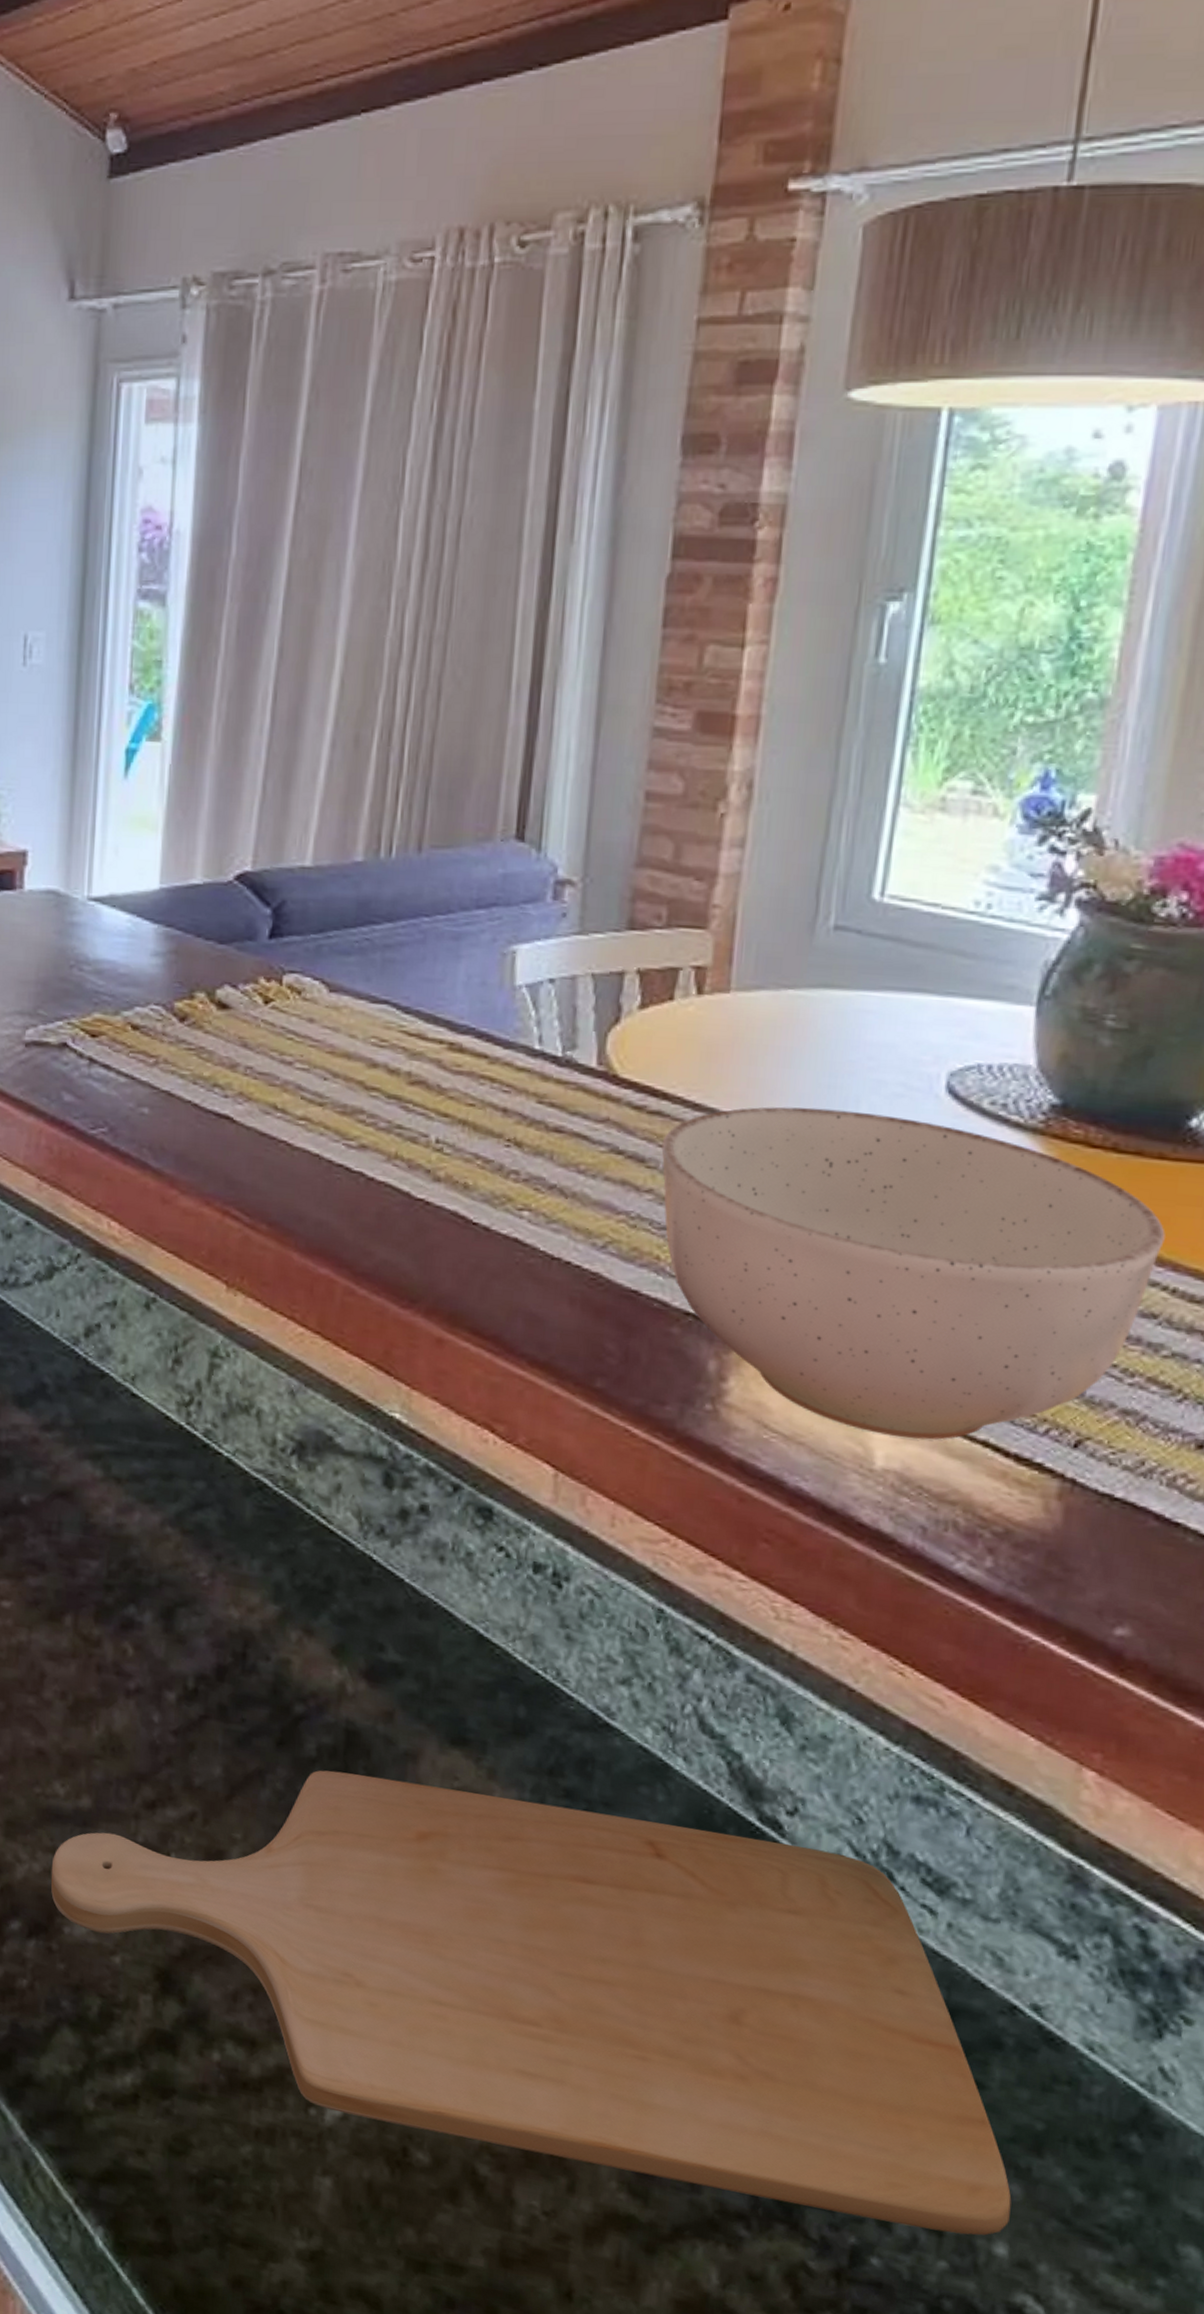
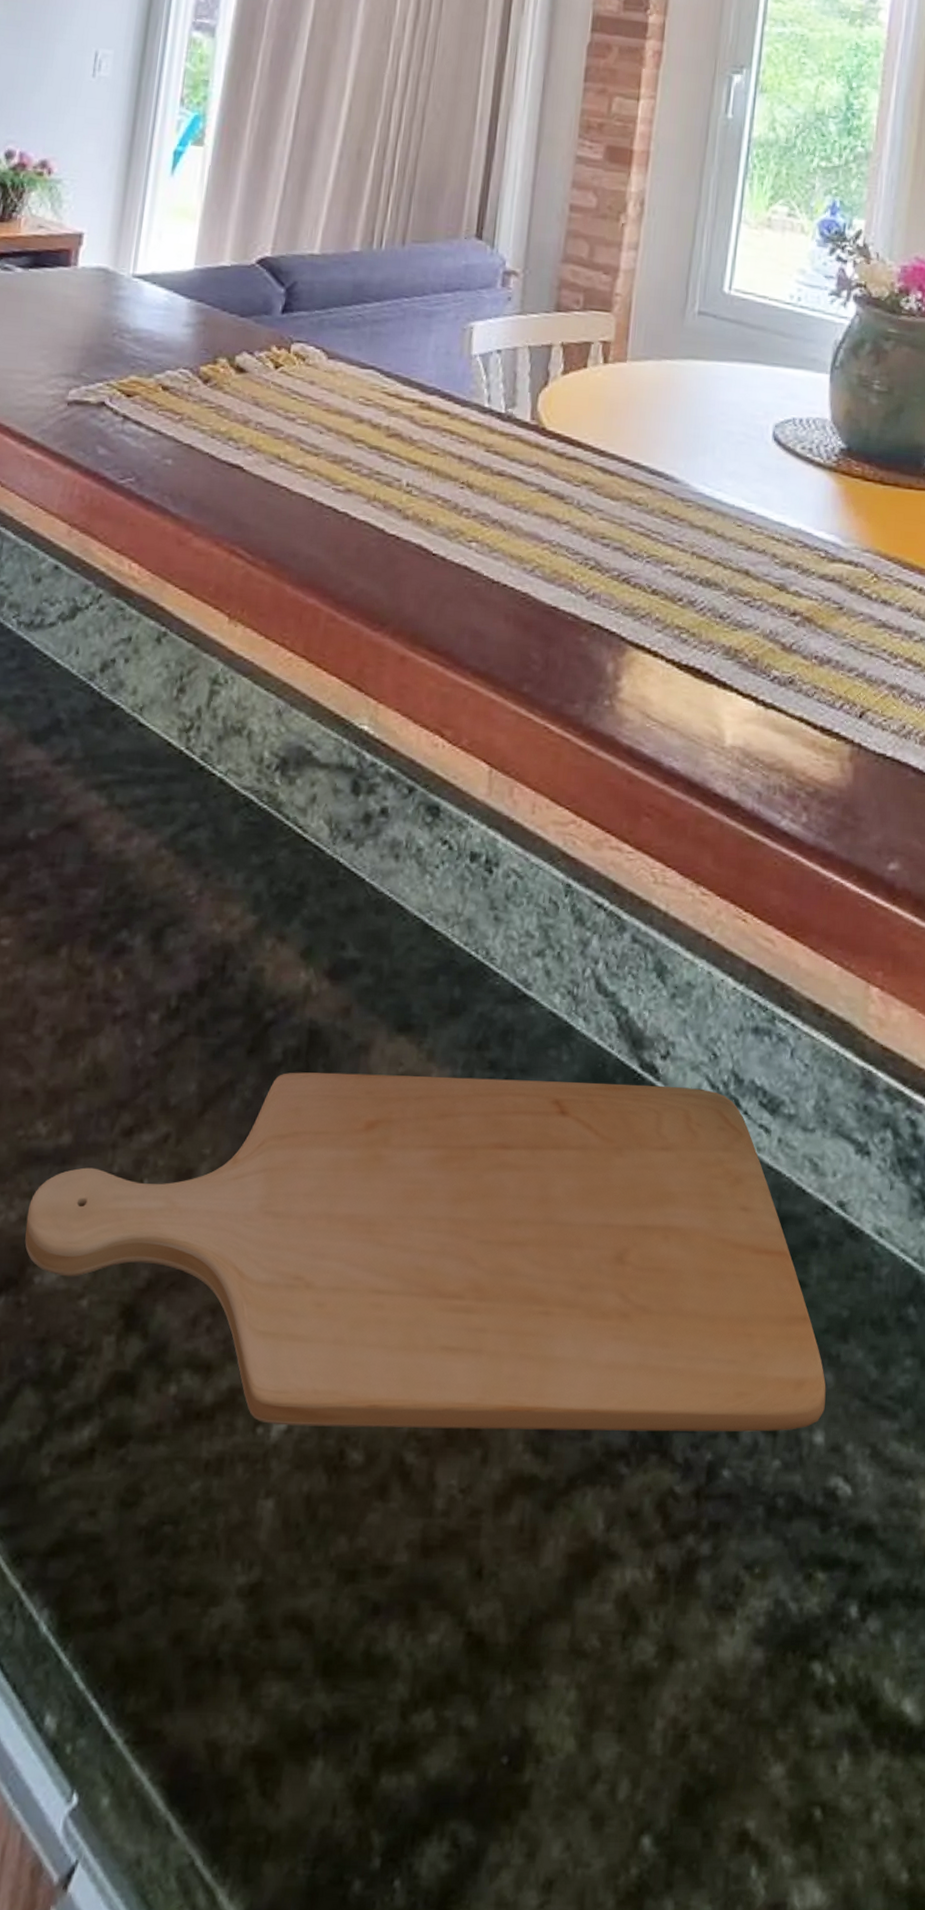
bowl: present [661,1106,1166,1440] -> none [576,452,914,719]

